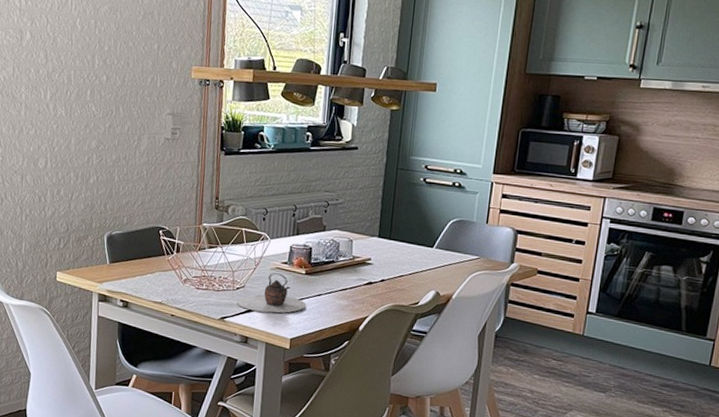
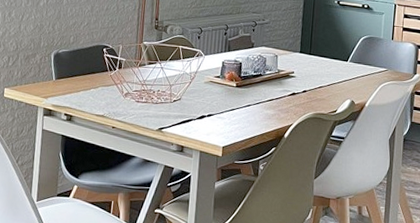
teapot: present [237,273,307,313] -> none [174,86,237,123]

